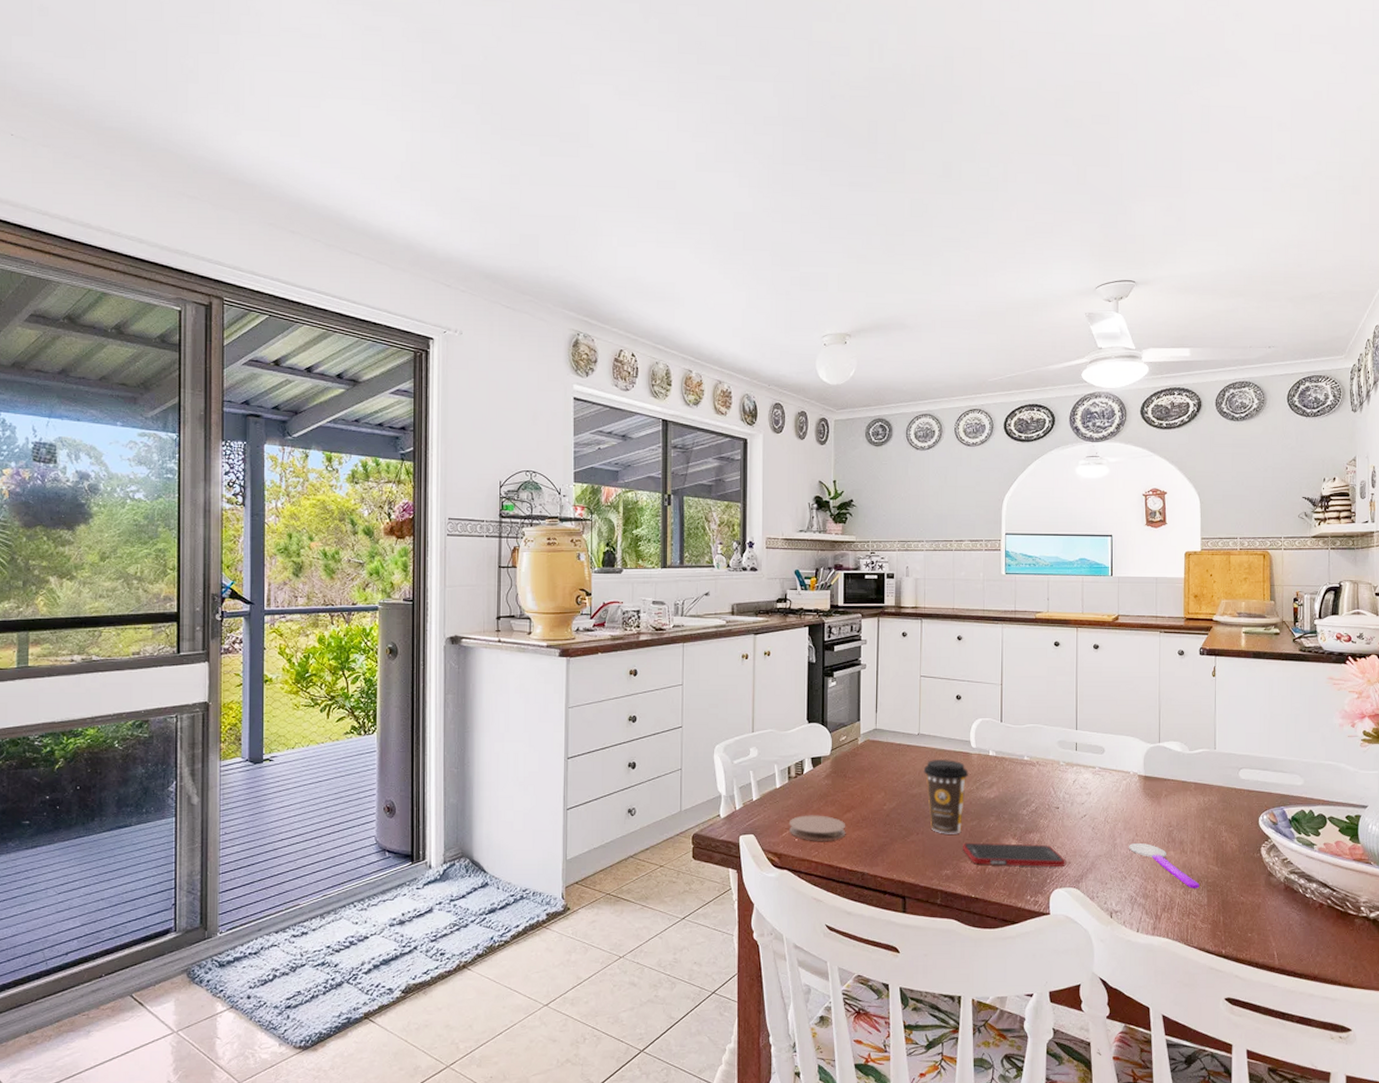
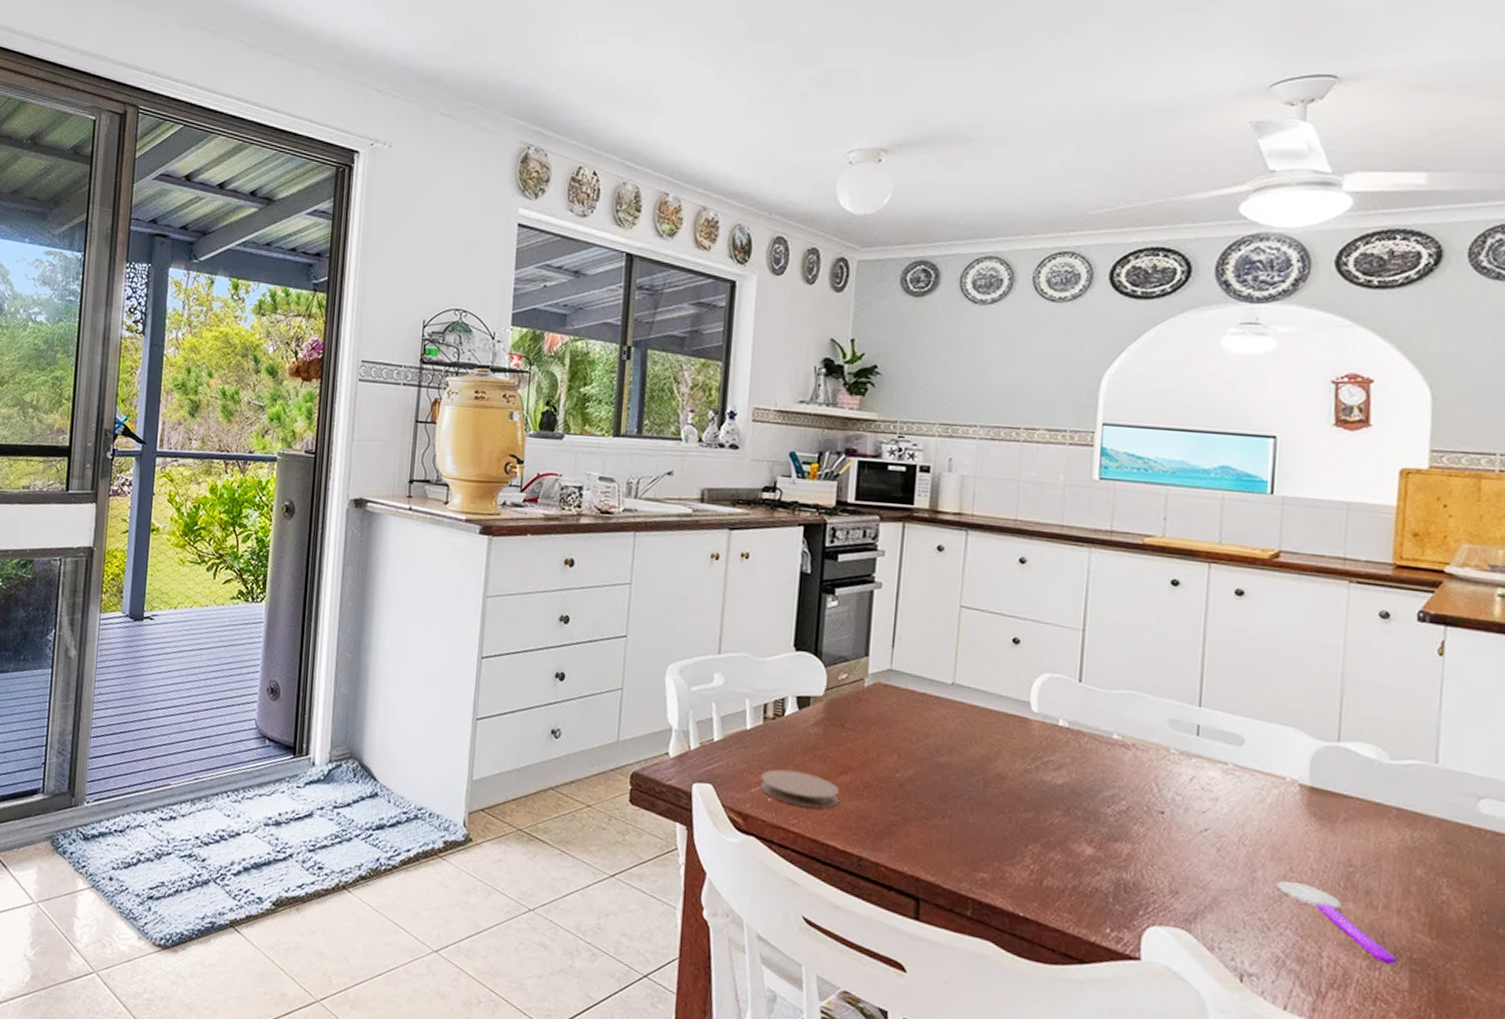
coffee cup: present [923,760,968,834] -> none [956,720,1025,826]
cell phone: present [963,842,1066,868] -> none [1009,839,1172,896]

